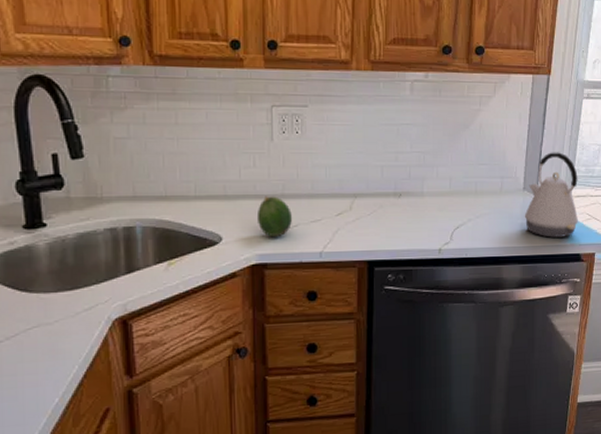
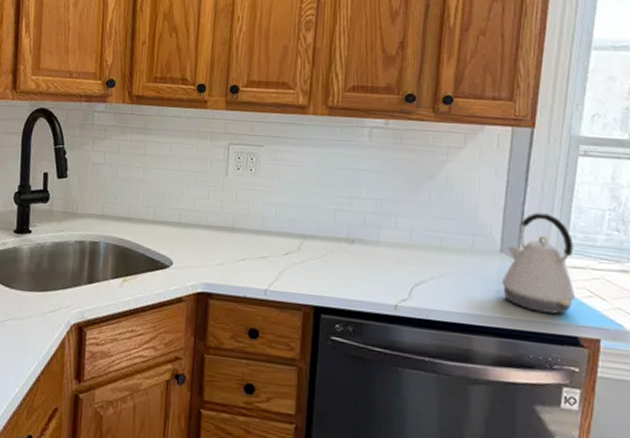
fruit: present [256,196,292,238] -> none [206,227,240,269]

